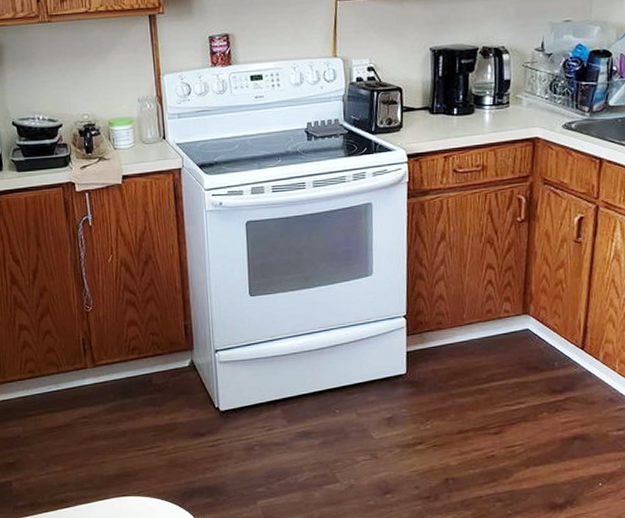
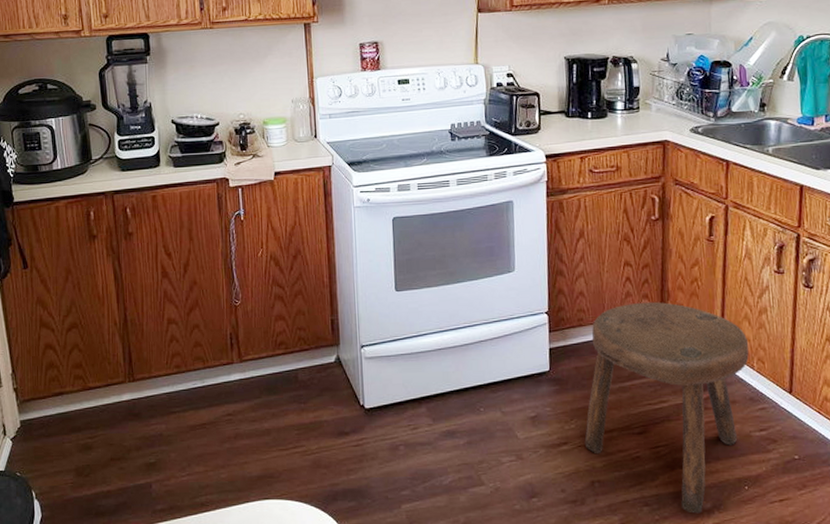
stool: none [440,305,612,508] -> present [584,302,749,514]

